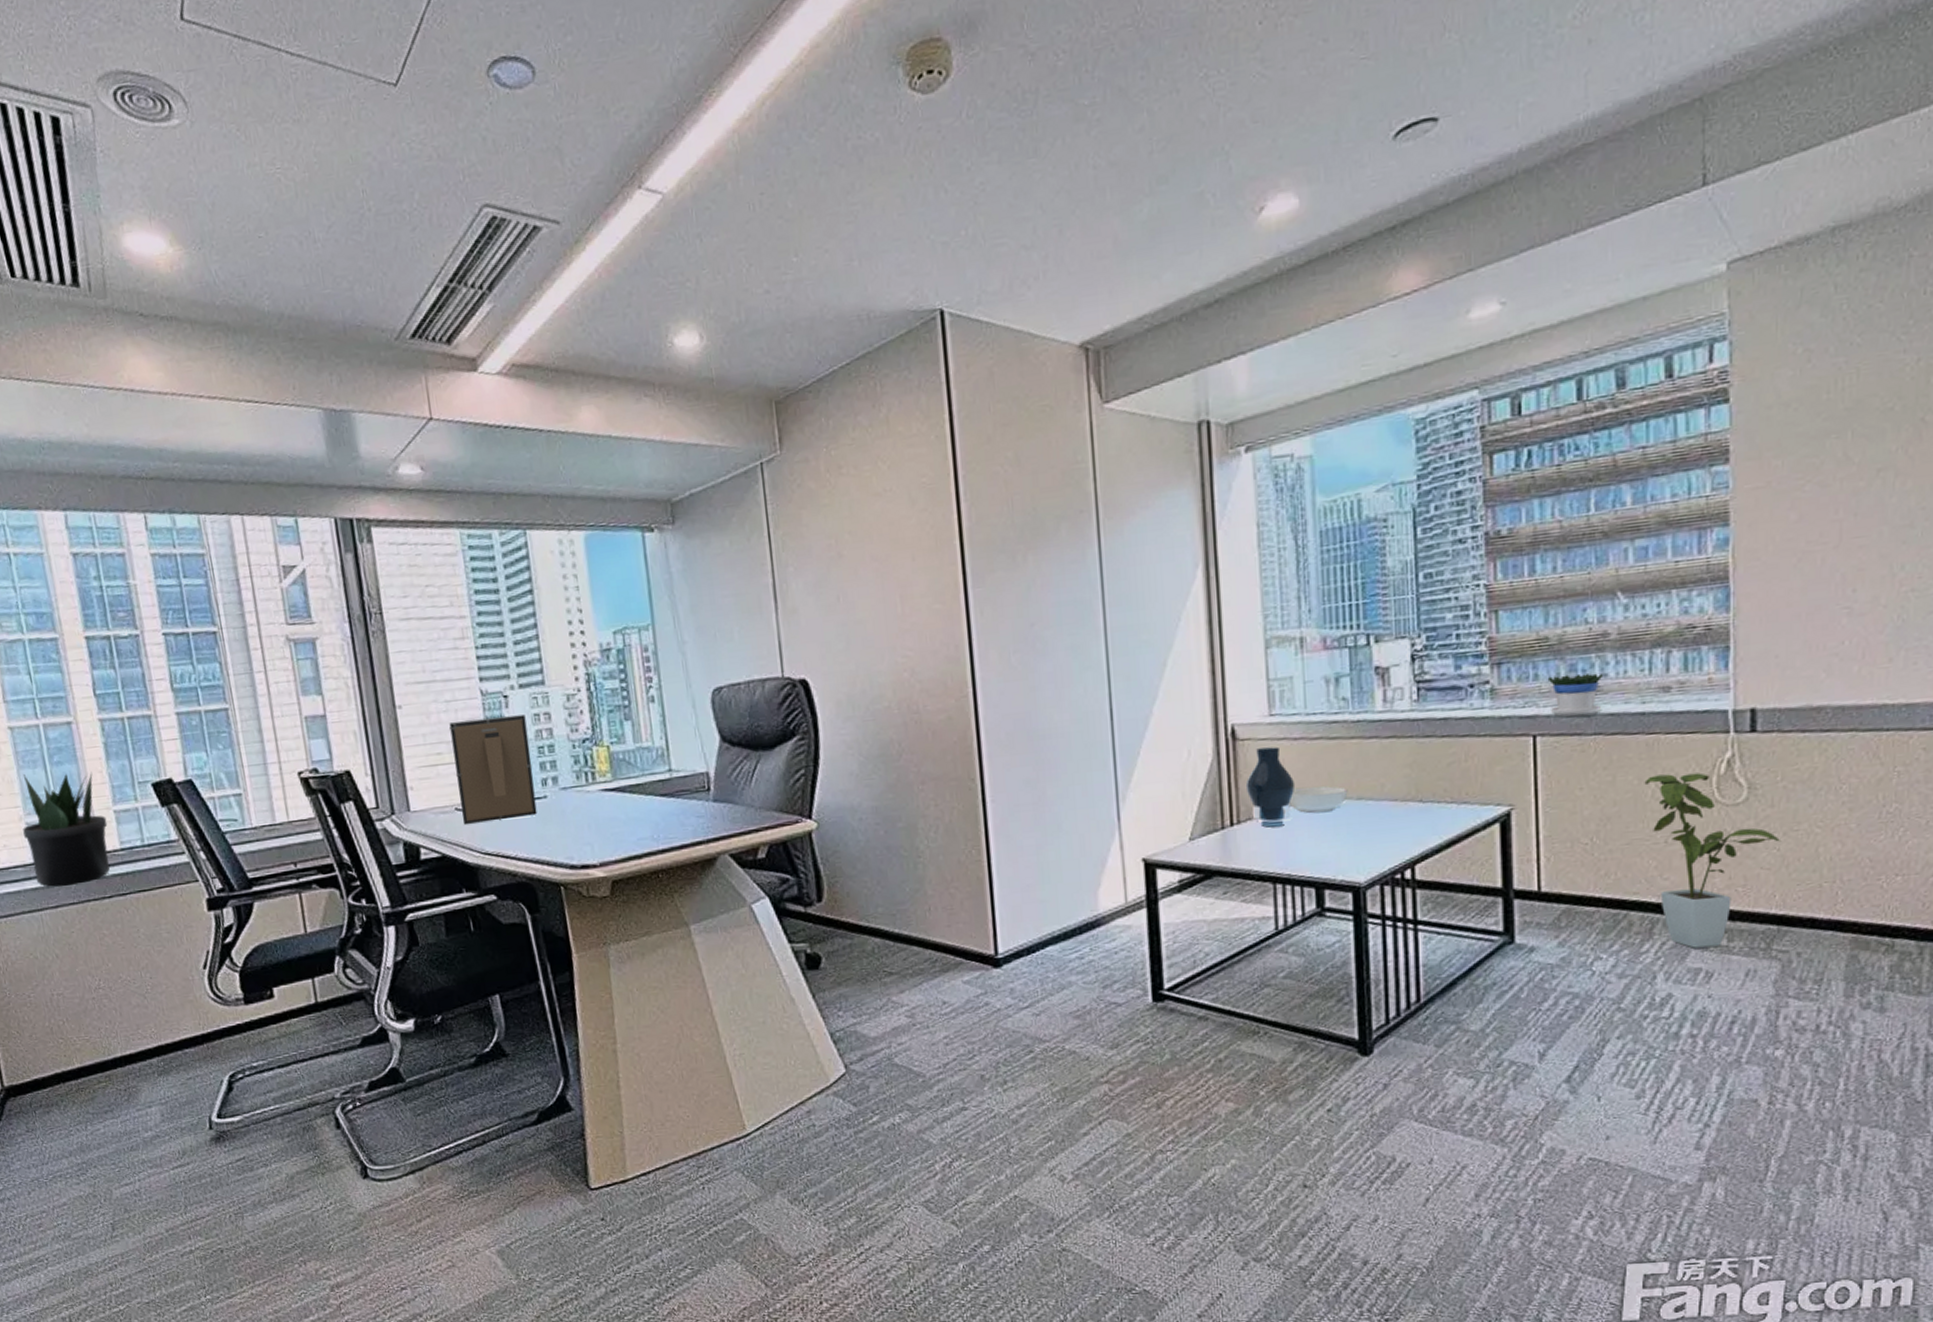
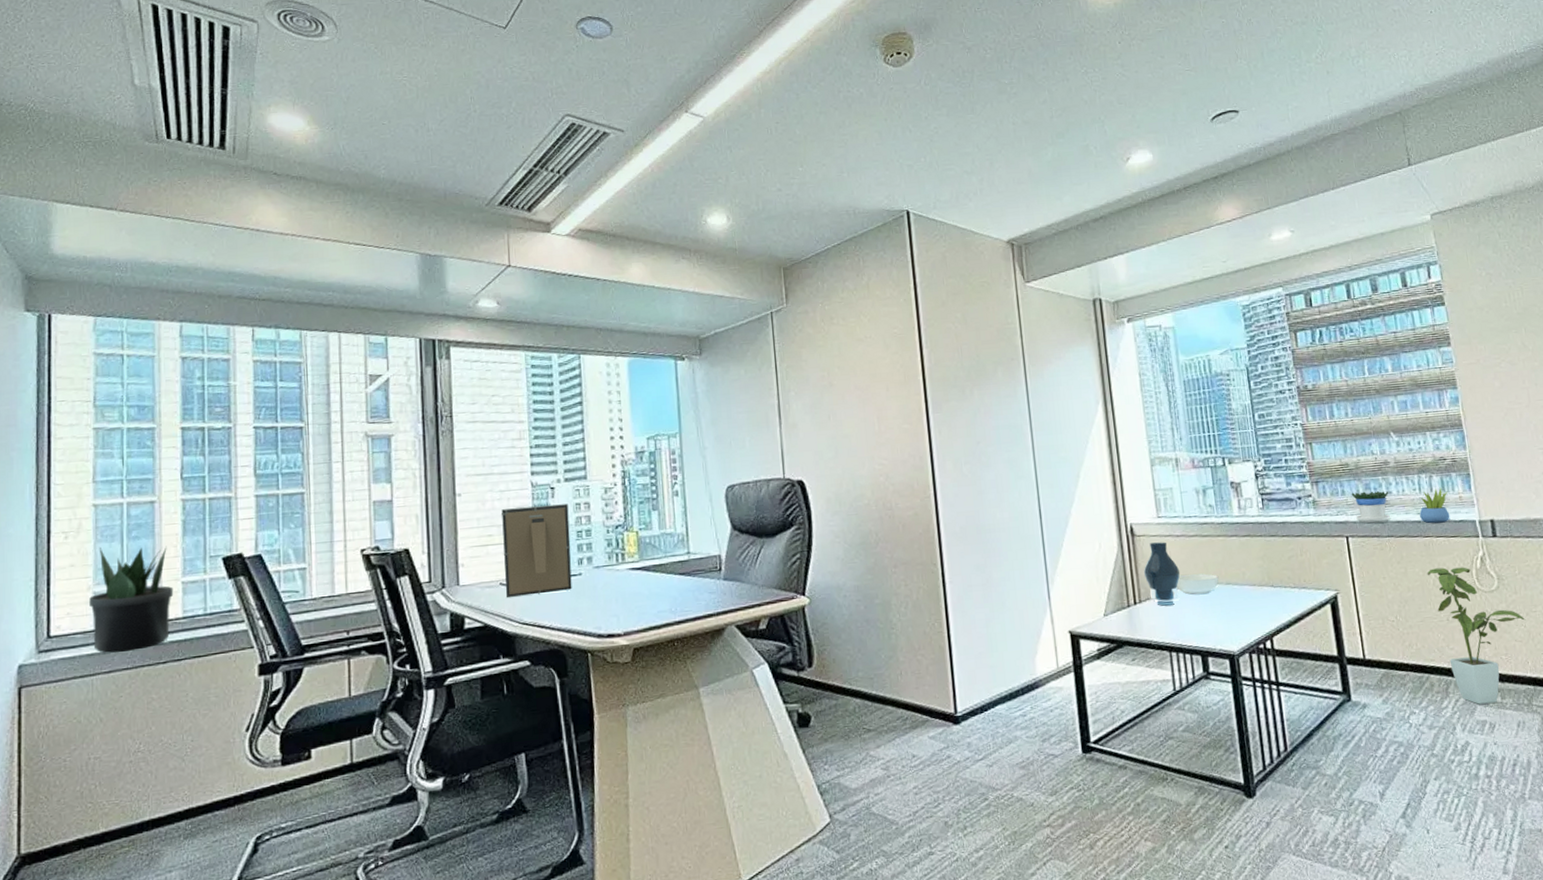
succulent plant: none [1645,665,1692,717] -> present [1419,487,1450,524]

